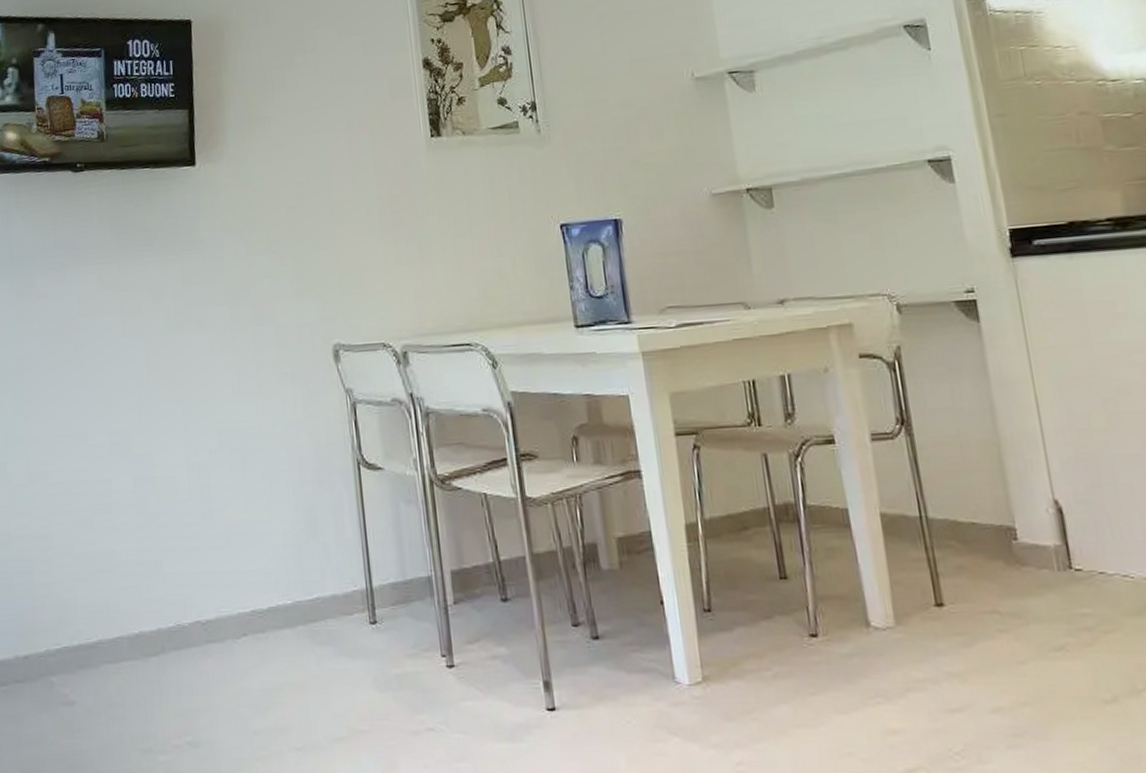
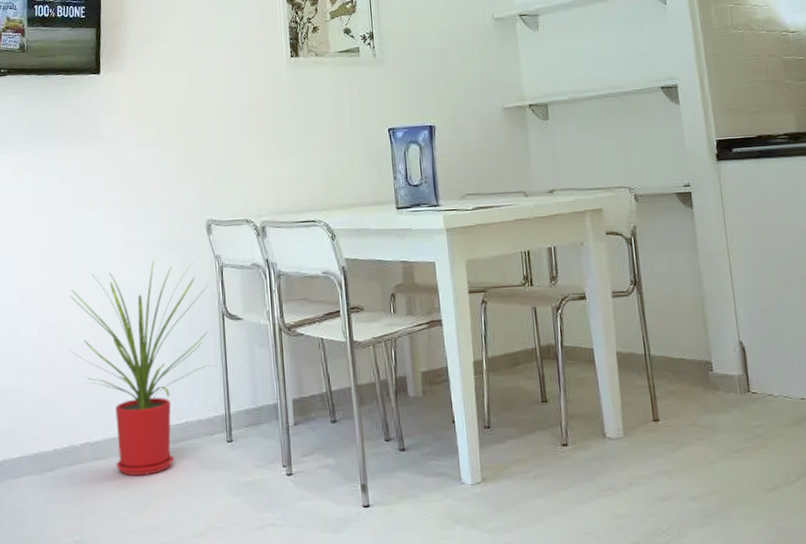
house plant: none [169,396,354,663] -> present [69,261,218,476]

